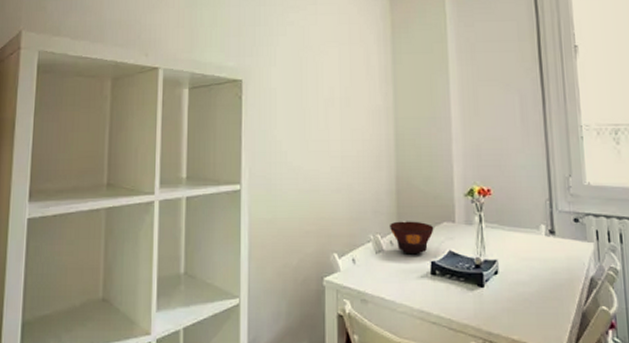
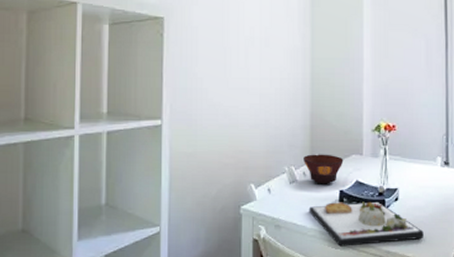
dinner plate: none [397,275,530,326] -> present [309,201,424,247]

